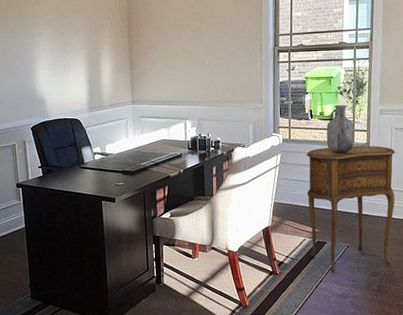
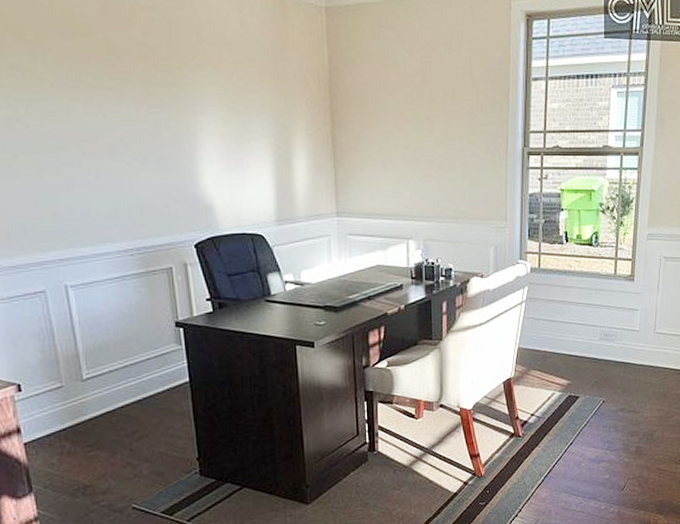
side table: present [306,145,395,272] -> none [557,278,663,433]
vase: present [326,105,355,153] -> none [583,226,617,287]

